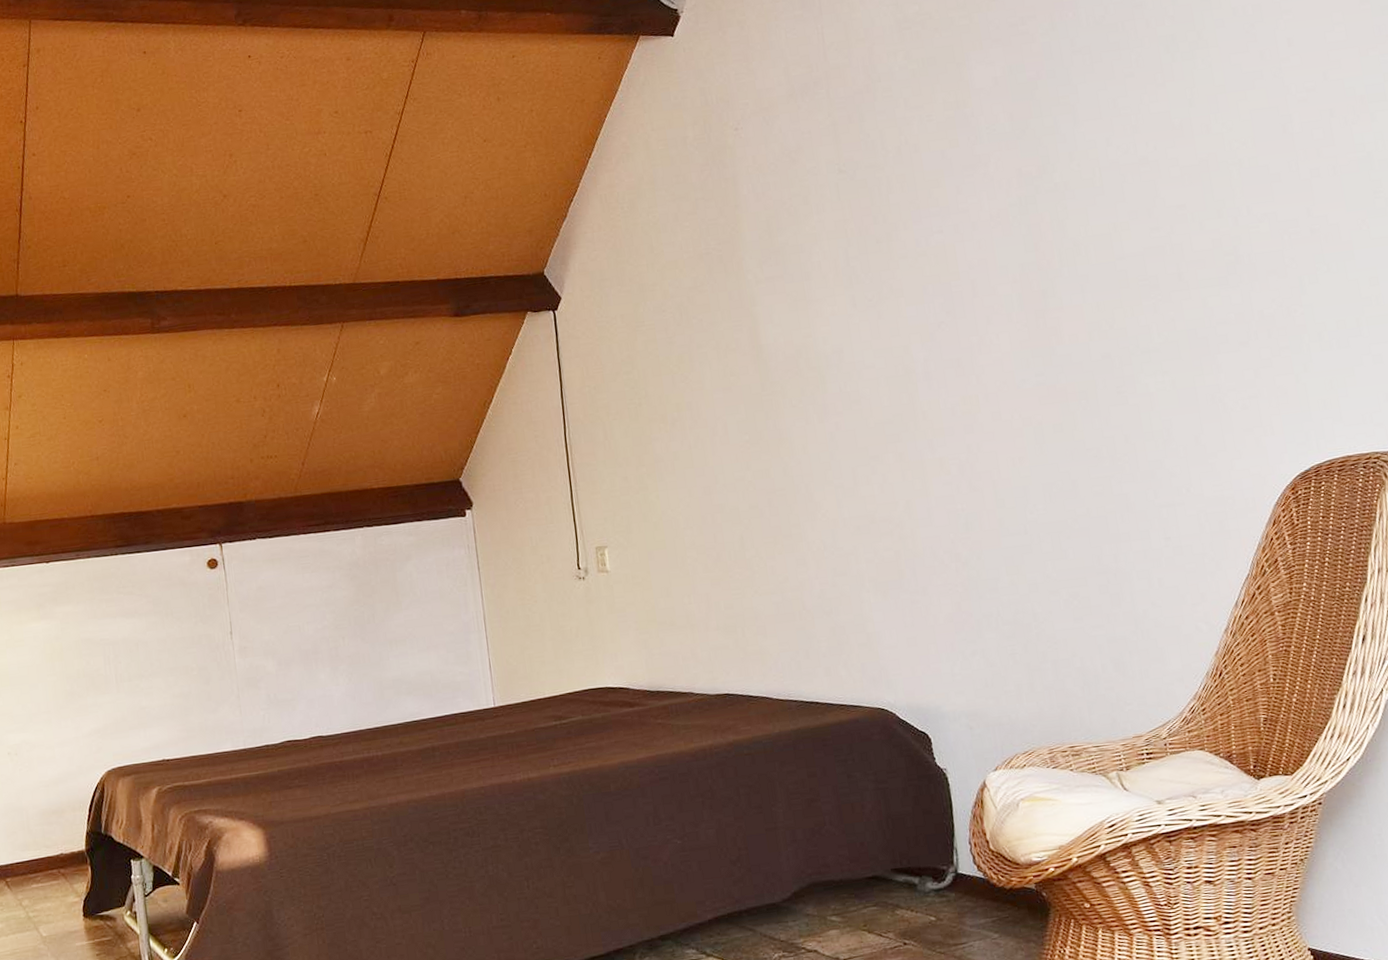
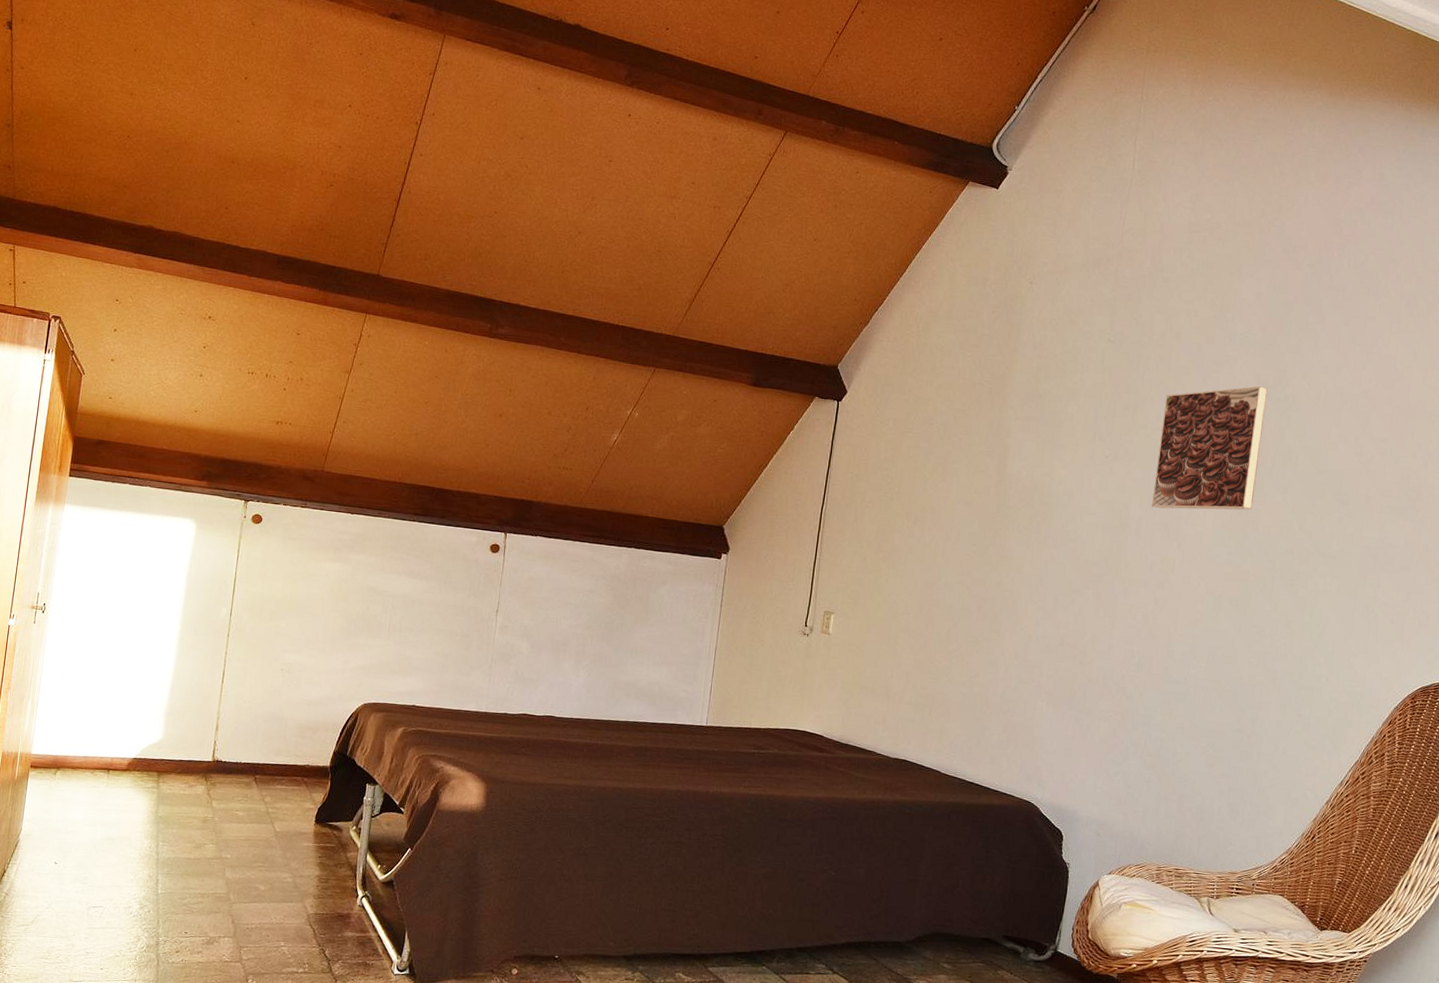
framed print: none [920,179,1051,344] -> present [1151,386,1268,510]

